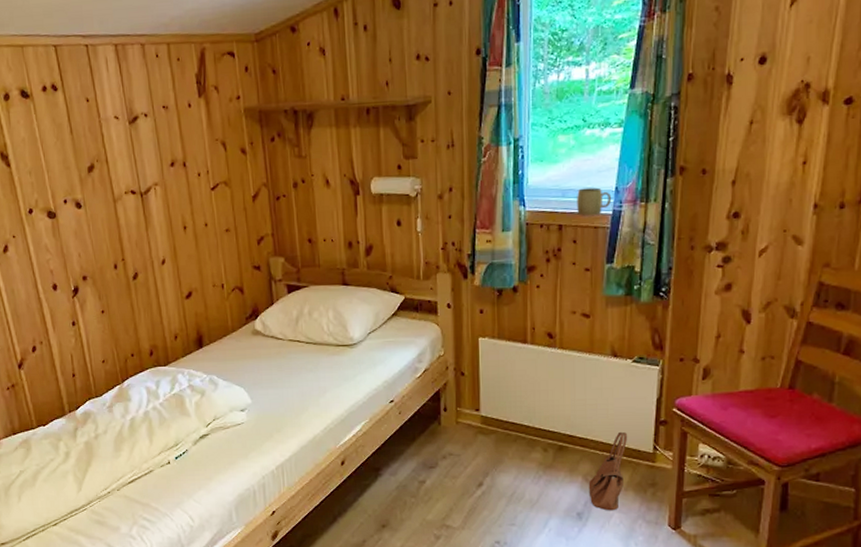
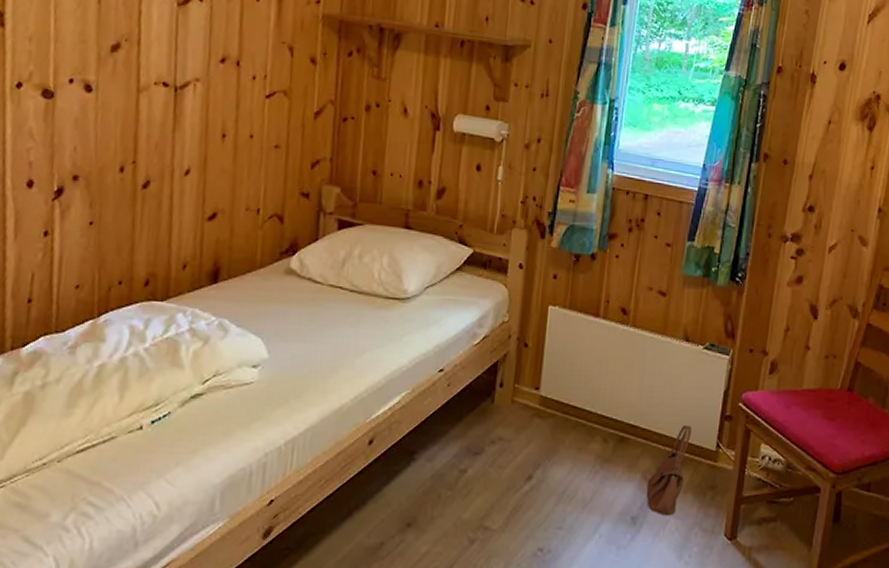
mug: present [577,187,612,217] -> none [664,160,699,191]

